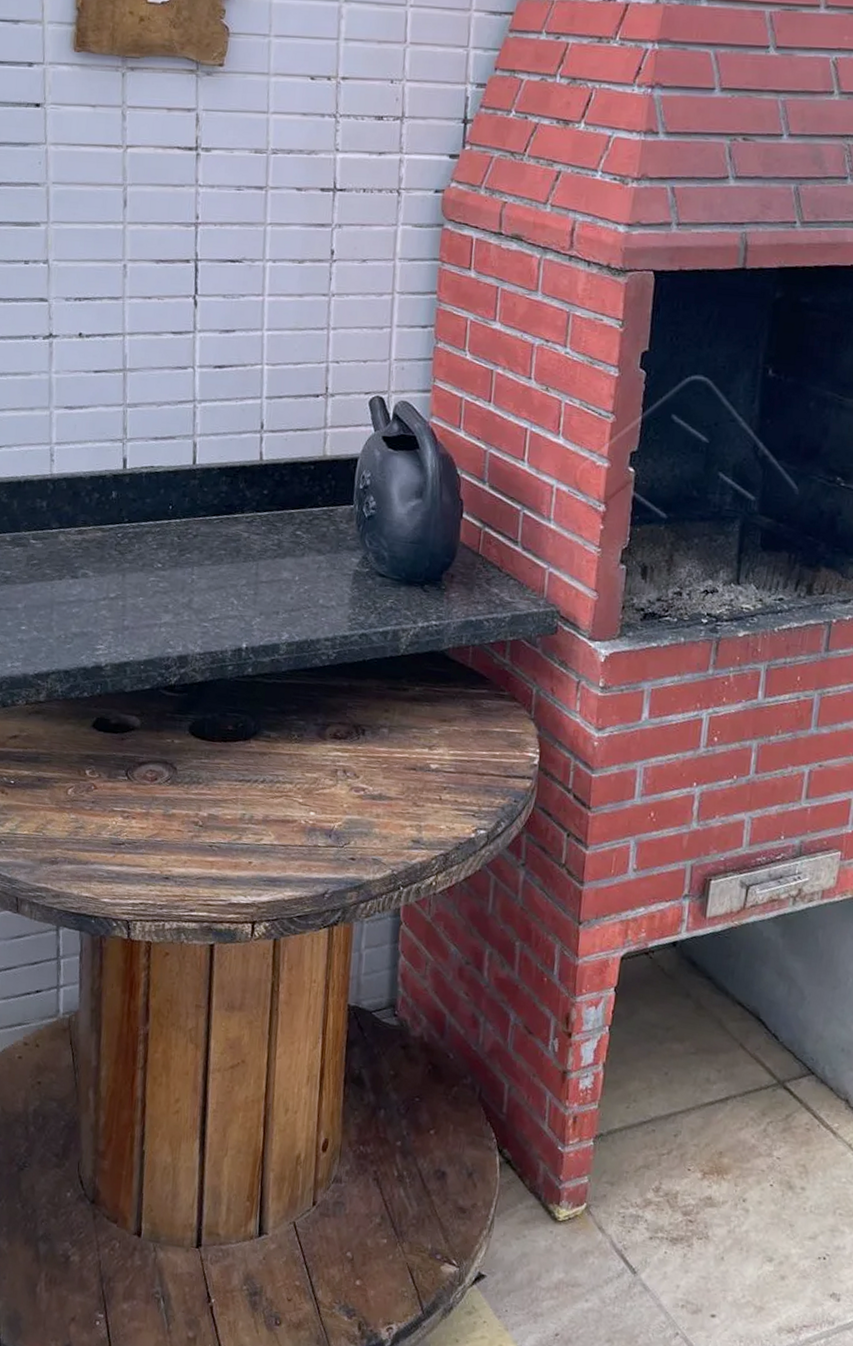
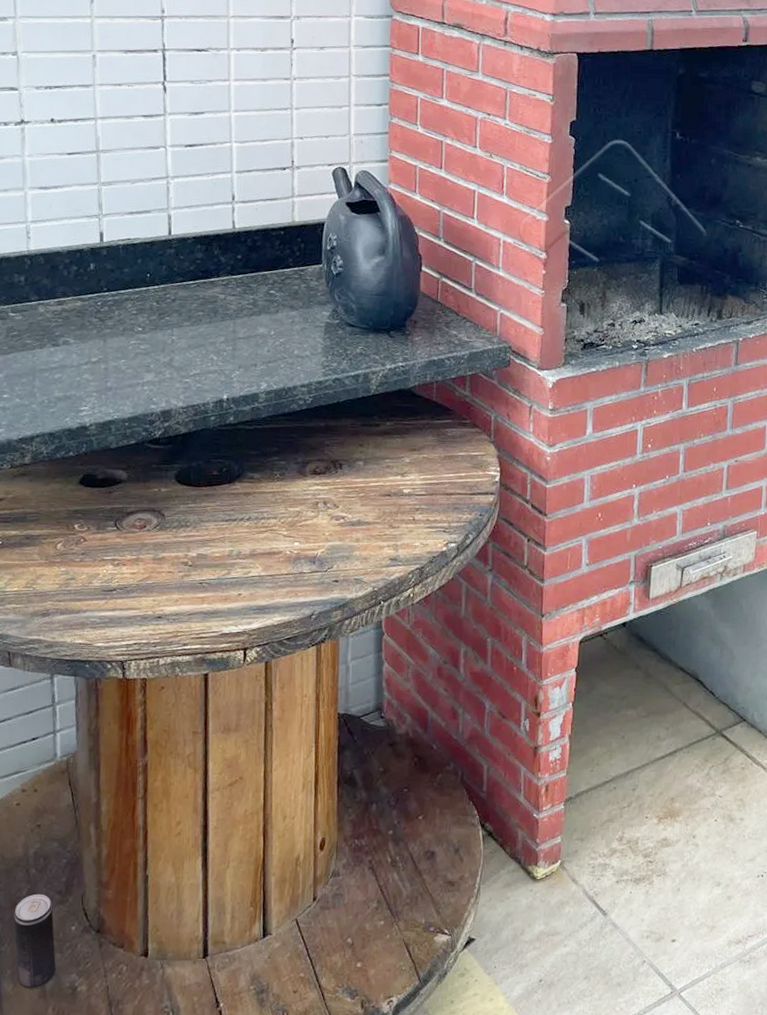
beer can: none [11,1153,50,1251] -> present [13,893,56,989]

